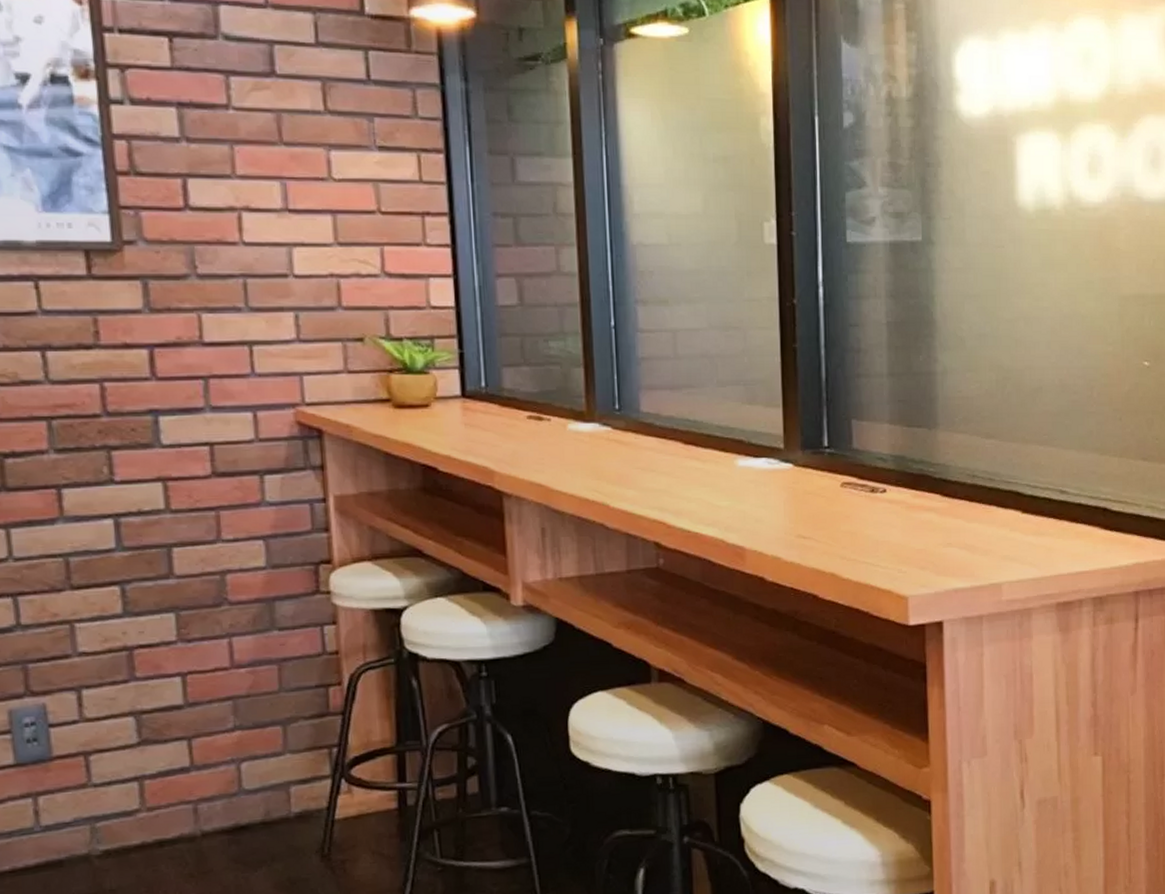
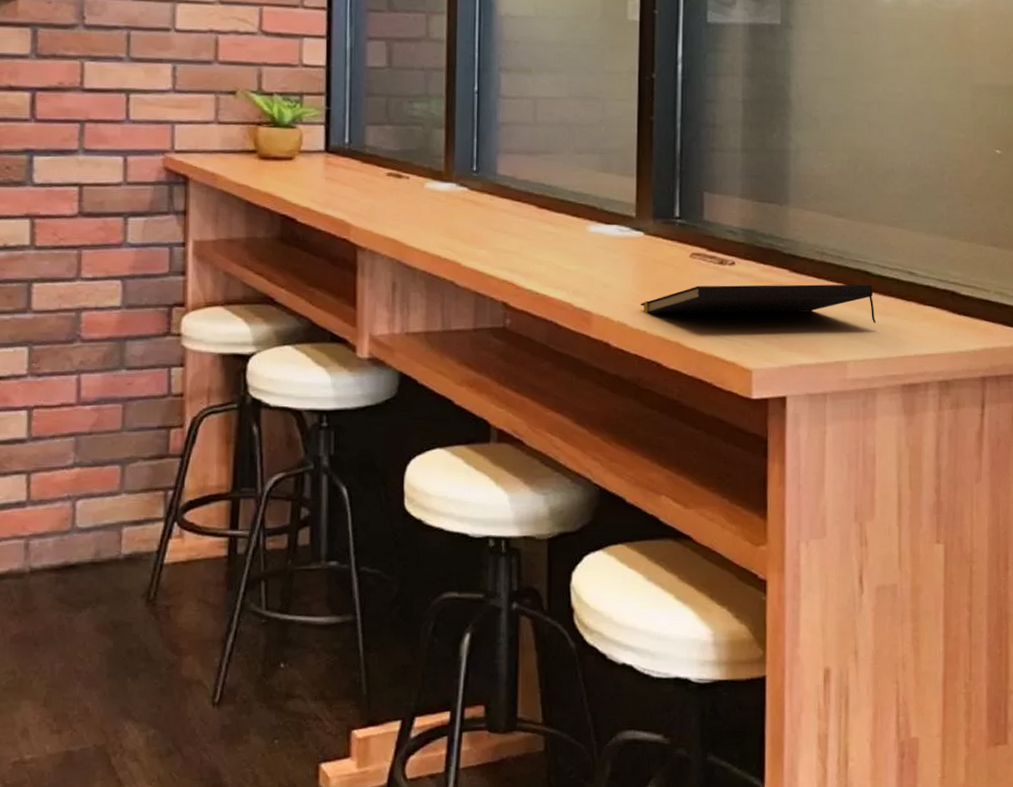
notepad: none [793,505,1029,546] -> present [640,284,876,323]

